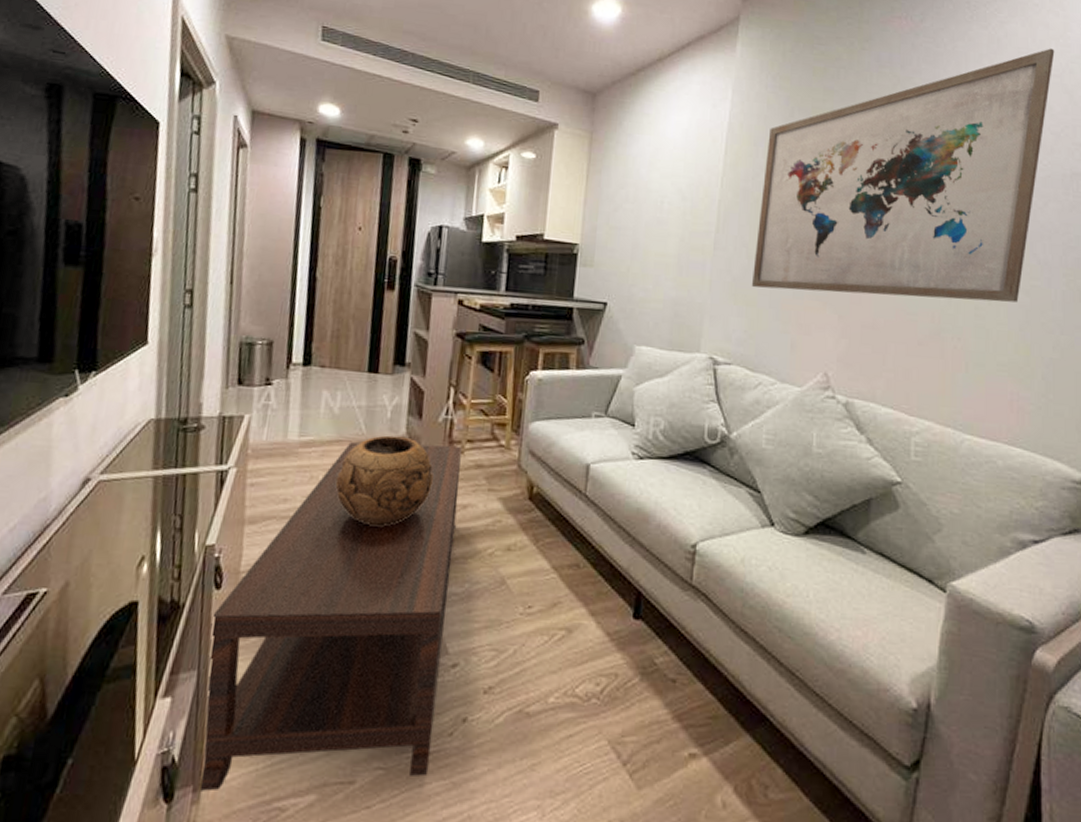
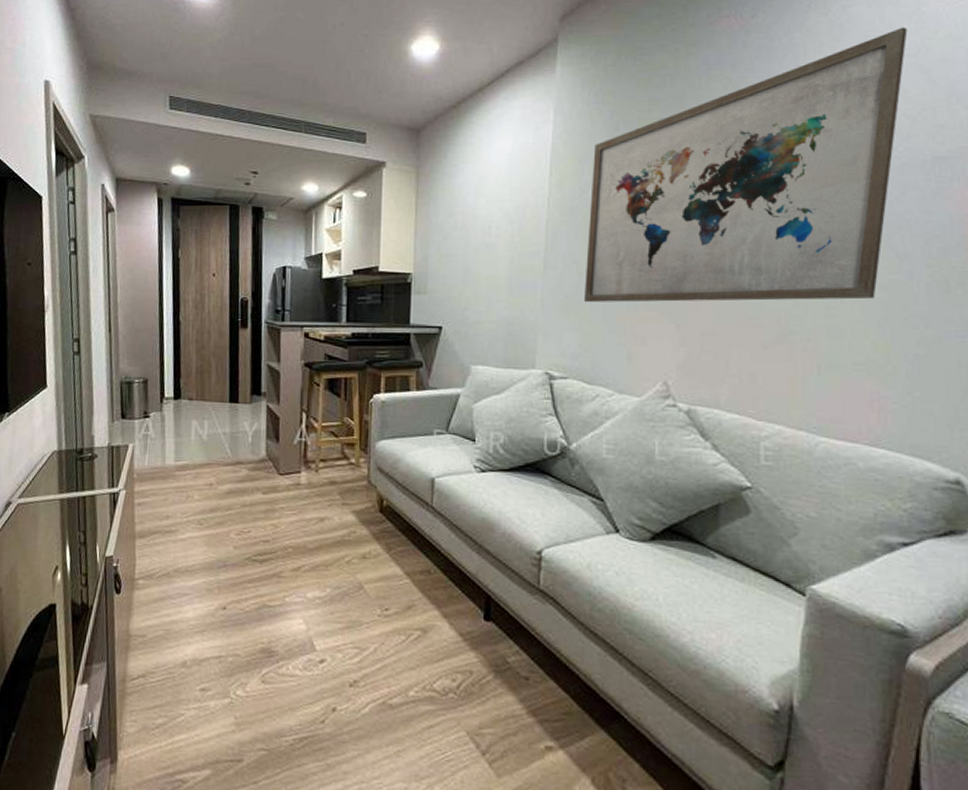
coffee table: present [199,442,462,792] -> none [114,465,316,764]
decorative bowl: present [335,435,434,526] -> none [208,458,293,538]

